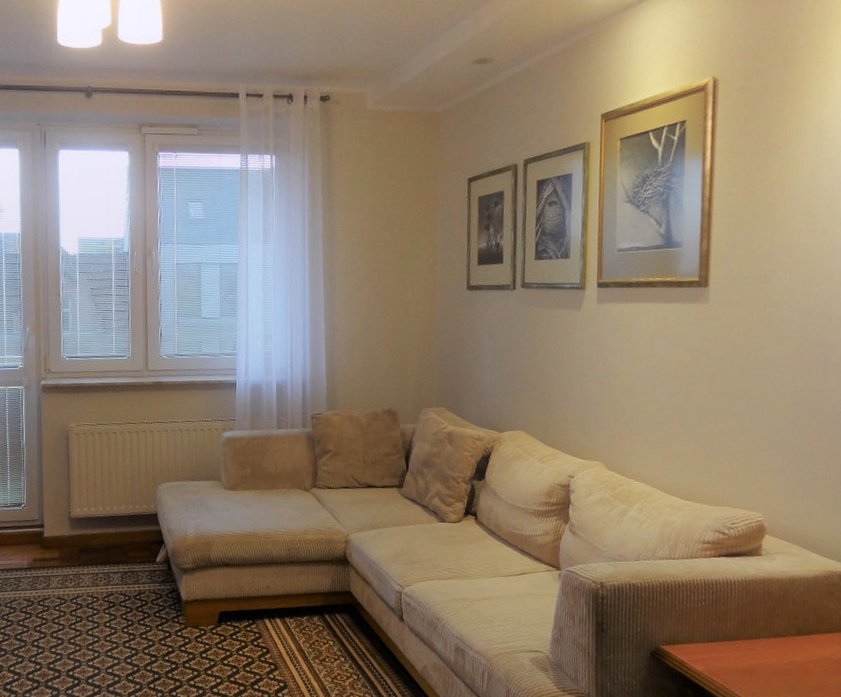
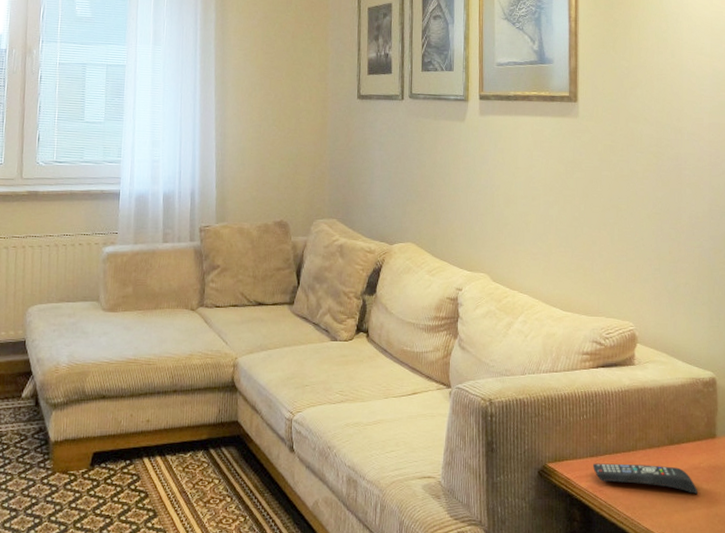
remote control: none [710,648,828,684] -> present [593,463,698,494]

